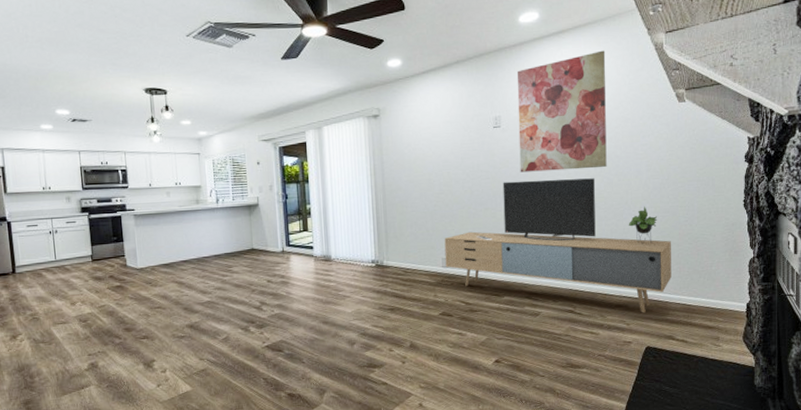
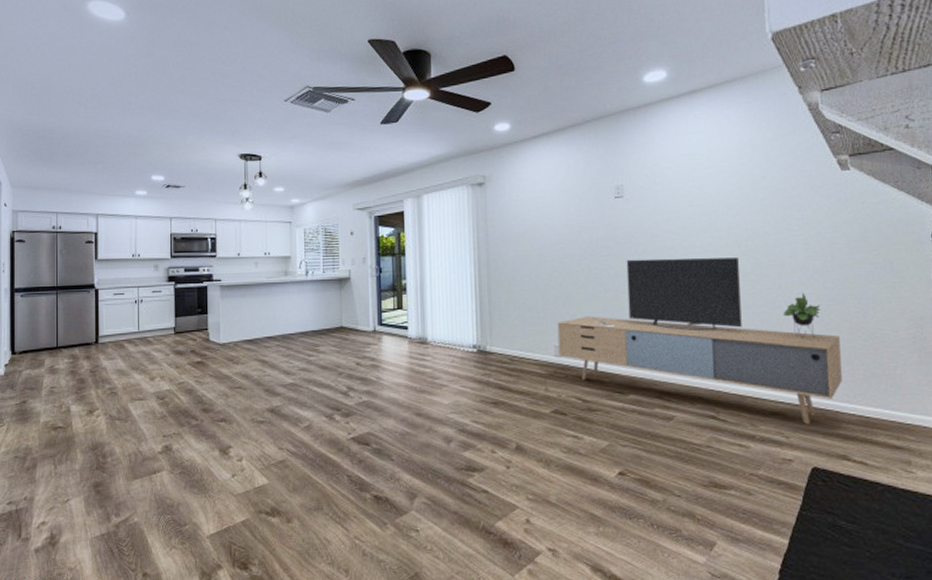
wall art: present [517,50,607,173] -> none [641,111,754,249]

